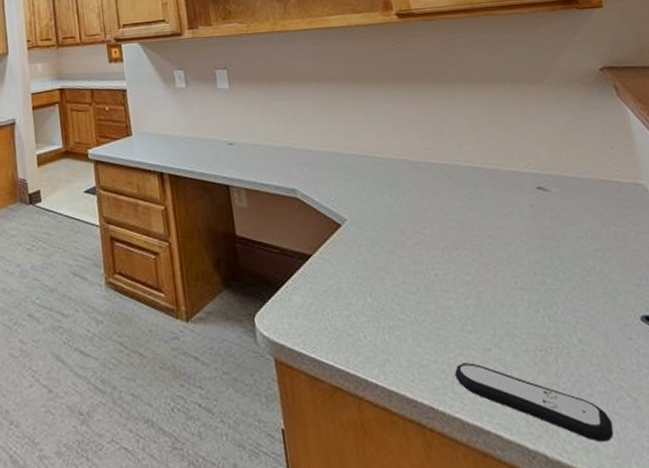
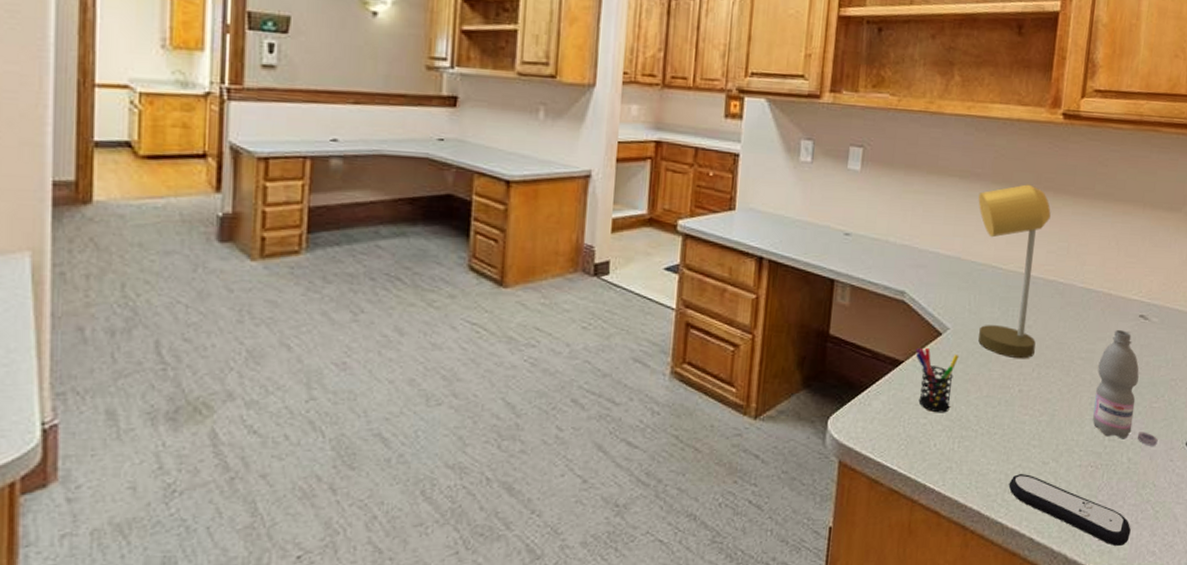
pen holder: none [320,239,370,304] -> present [916,347,959,413]
desk lamp: none [339,79,439,242] -> present [978,184,1051,358]
water bottle: none [509,204,607,324] -> present [1093,330,1158,446]

